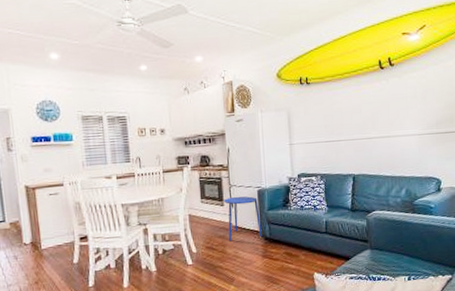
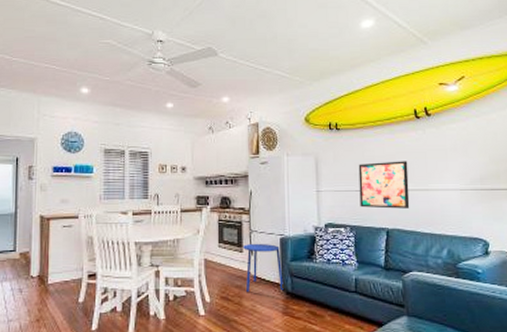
wall art: none [327,110,374,157] -> present [358,161,410,209]

